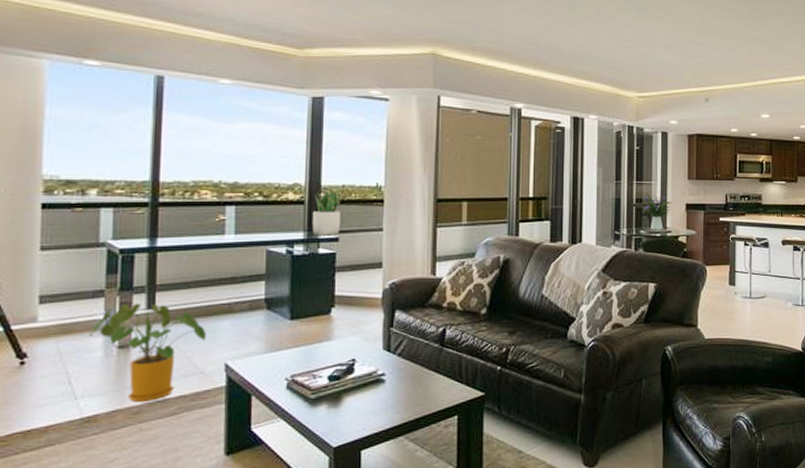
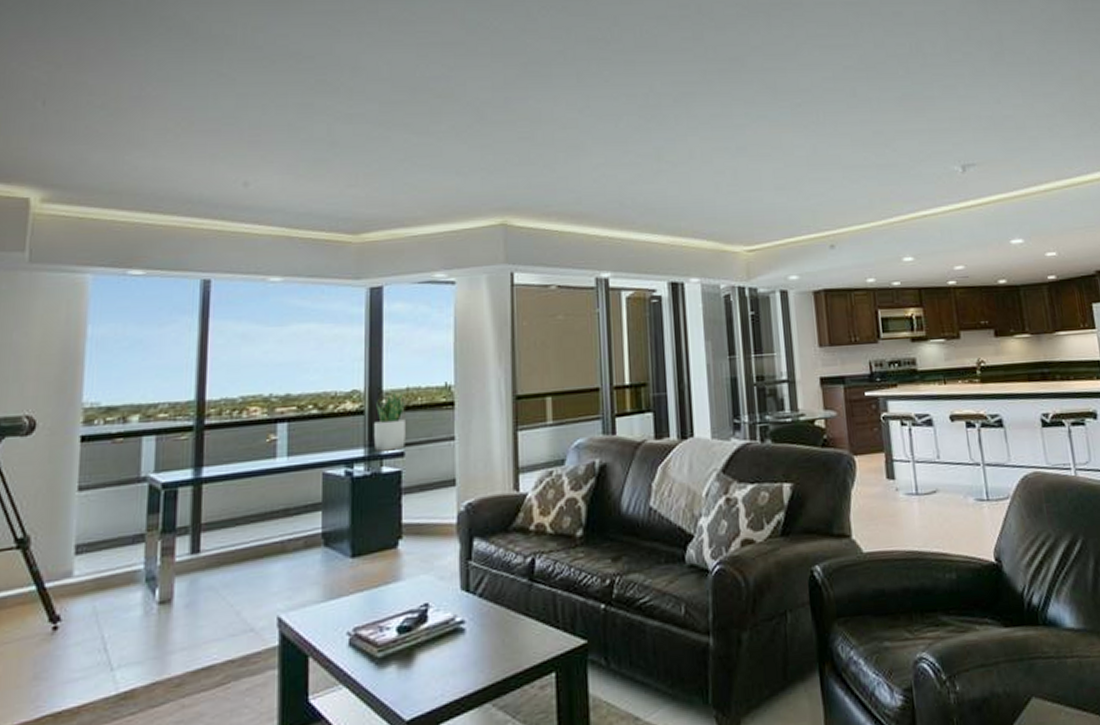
house plant: present [89,303,206,402] -> none [128,547,256,671]
flower arrangement: present [641,194,673,230] -> none [764,369,803,415]

